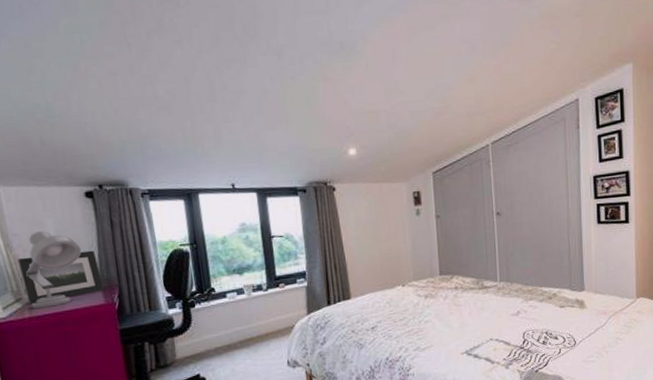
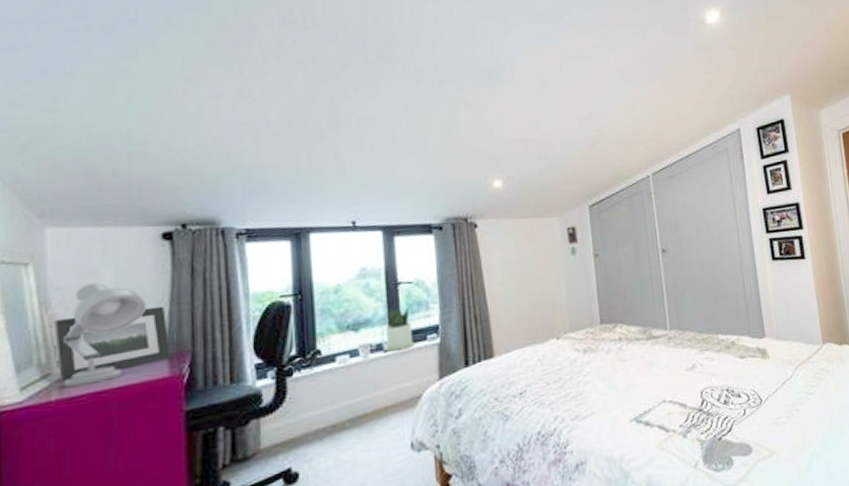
planter: none [263,256,288,292] -> present [385,306,415,353]

